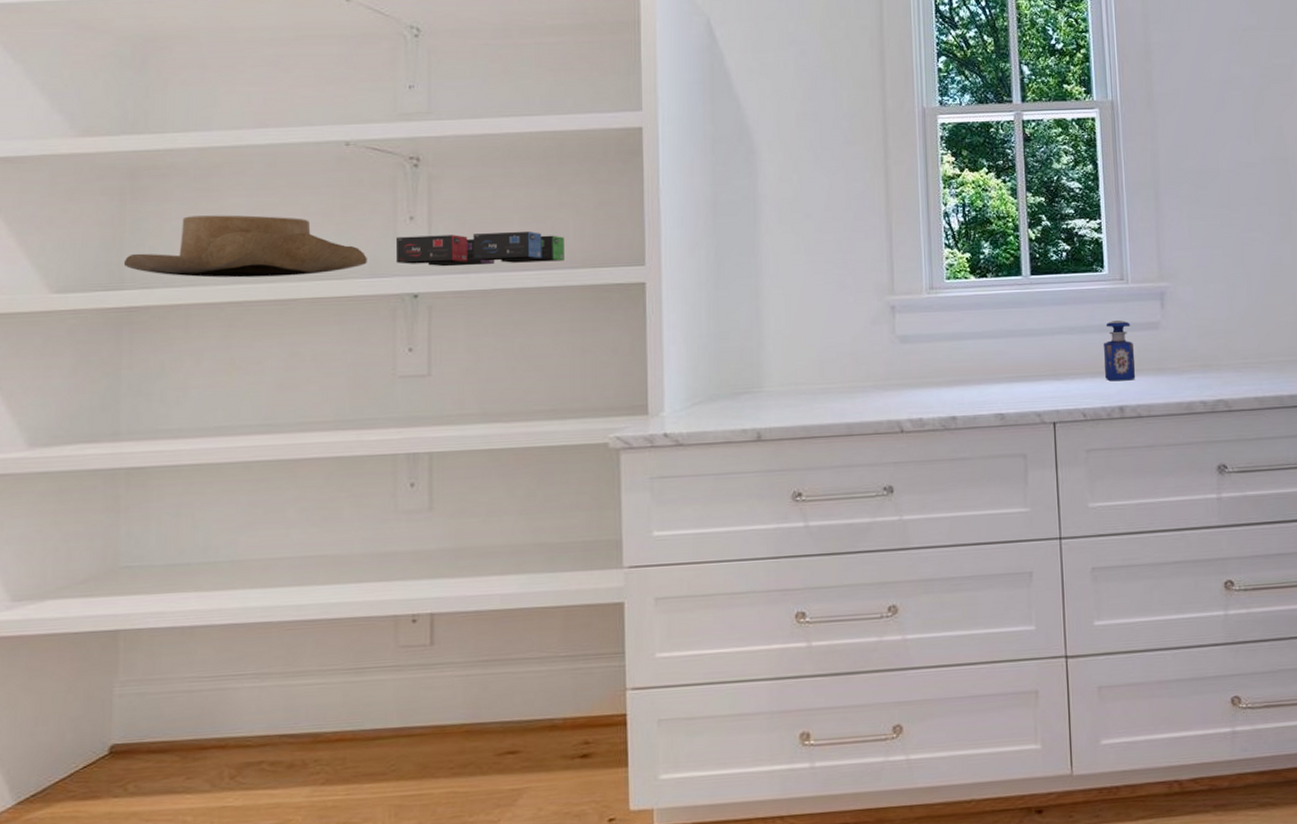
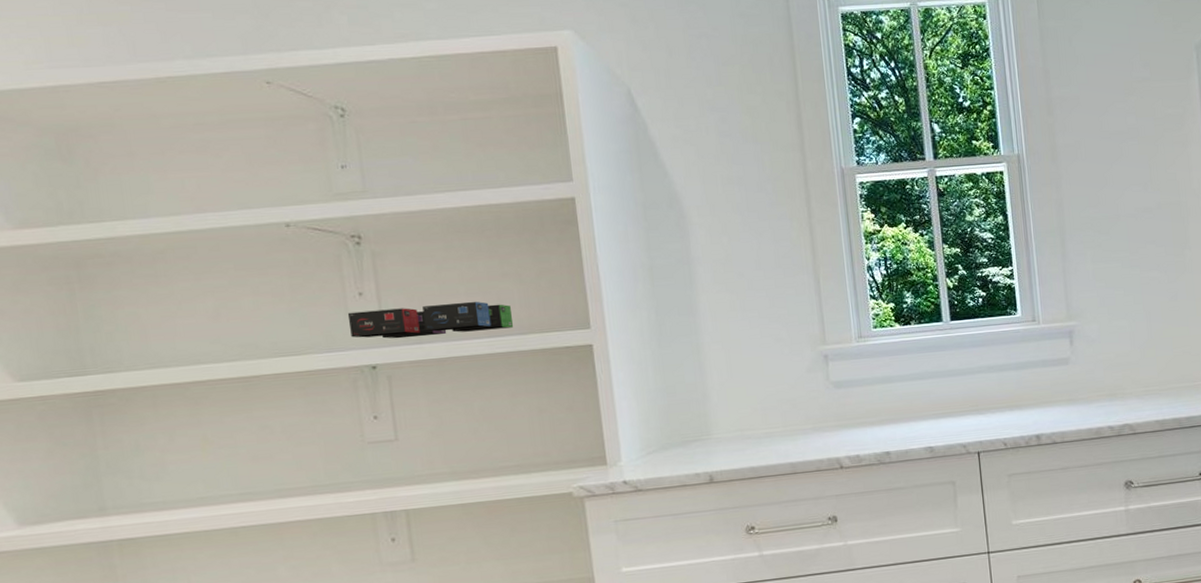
hat: present [123,215,367,278] -> none [82,298,323,360]
perfume bottle: present [1103,320,1136,382] -> none [1019,358,1049,413]

